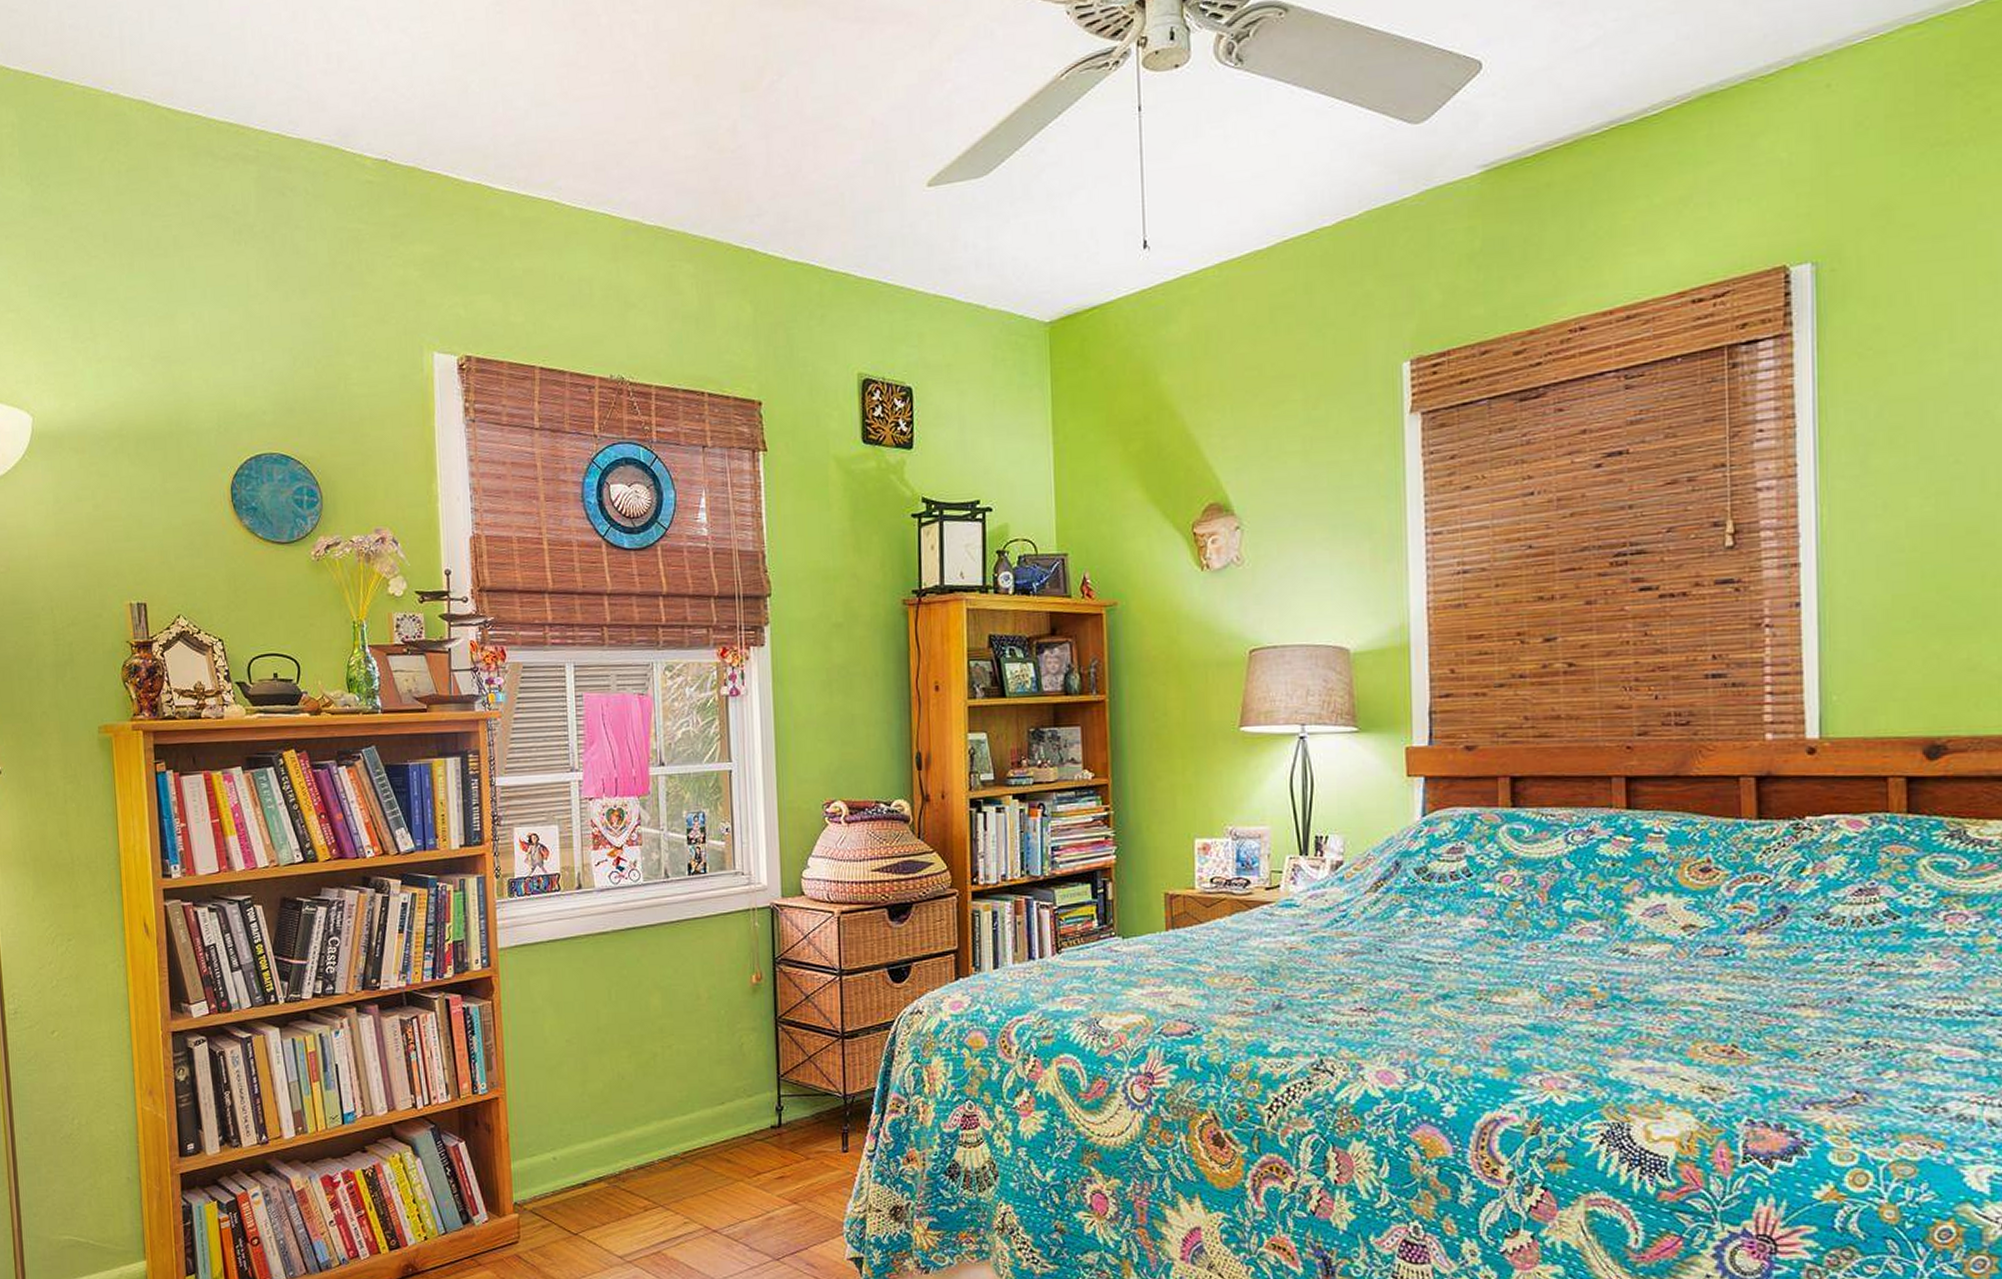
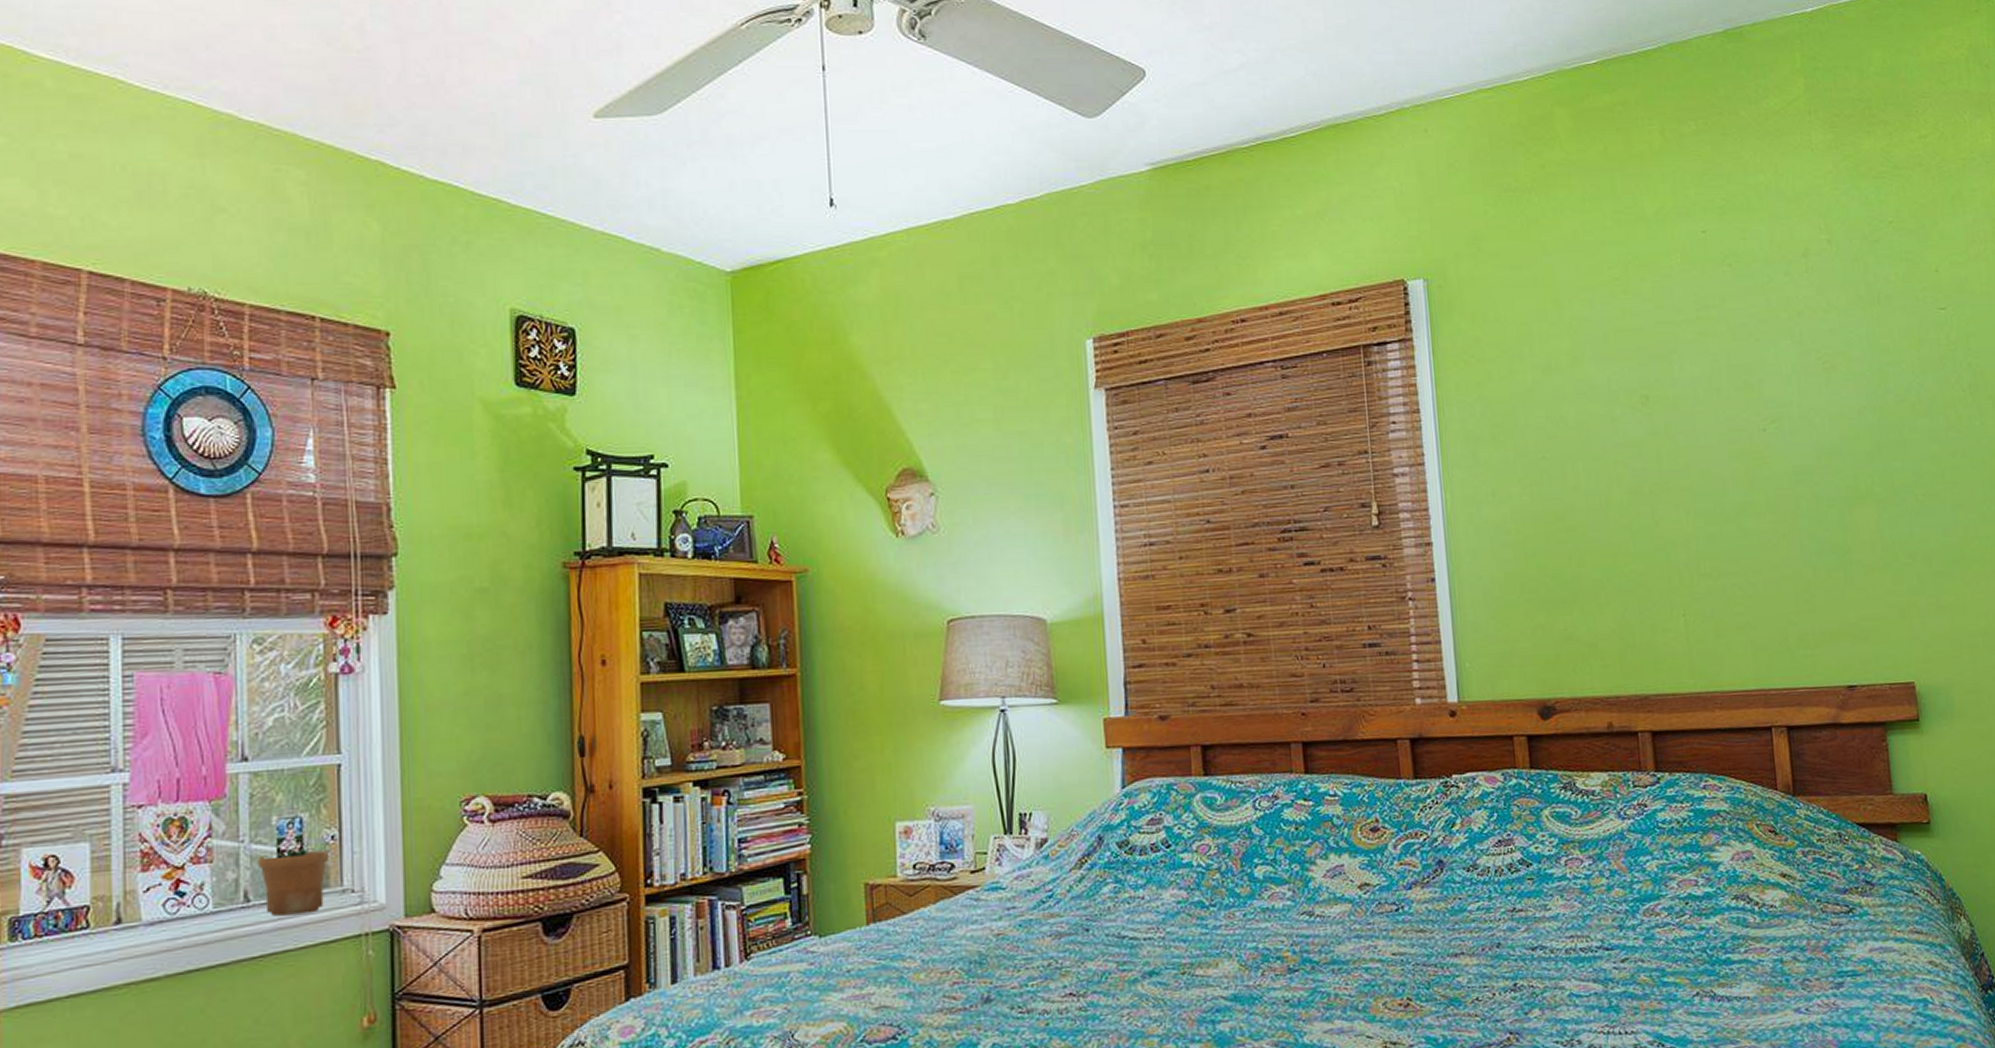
planter: none [674,838,726,891] -> present [258,848,330,917]

